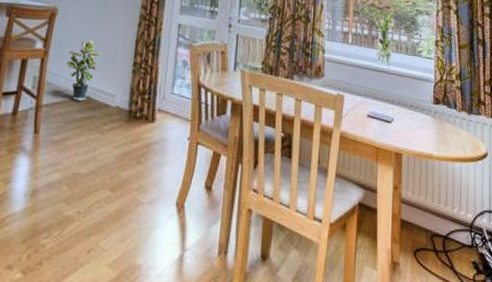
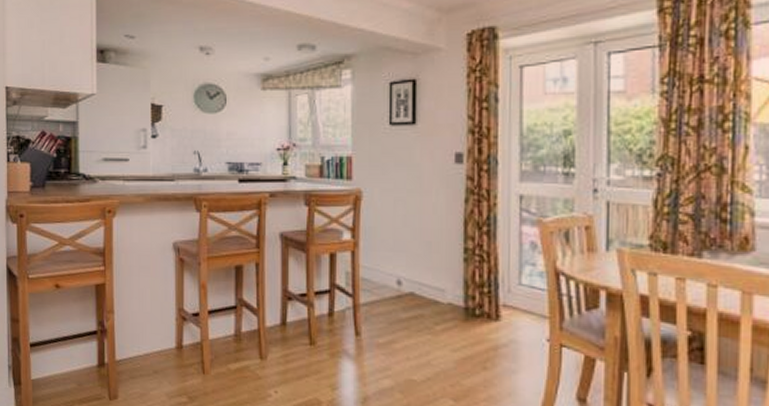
potted plant: present [66,40,101,101] -> none [380,226,421,298]

